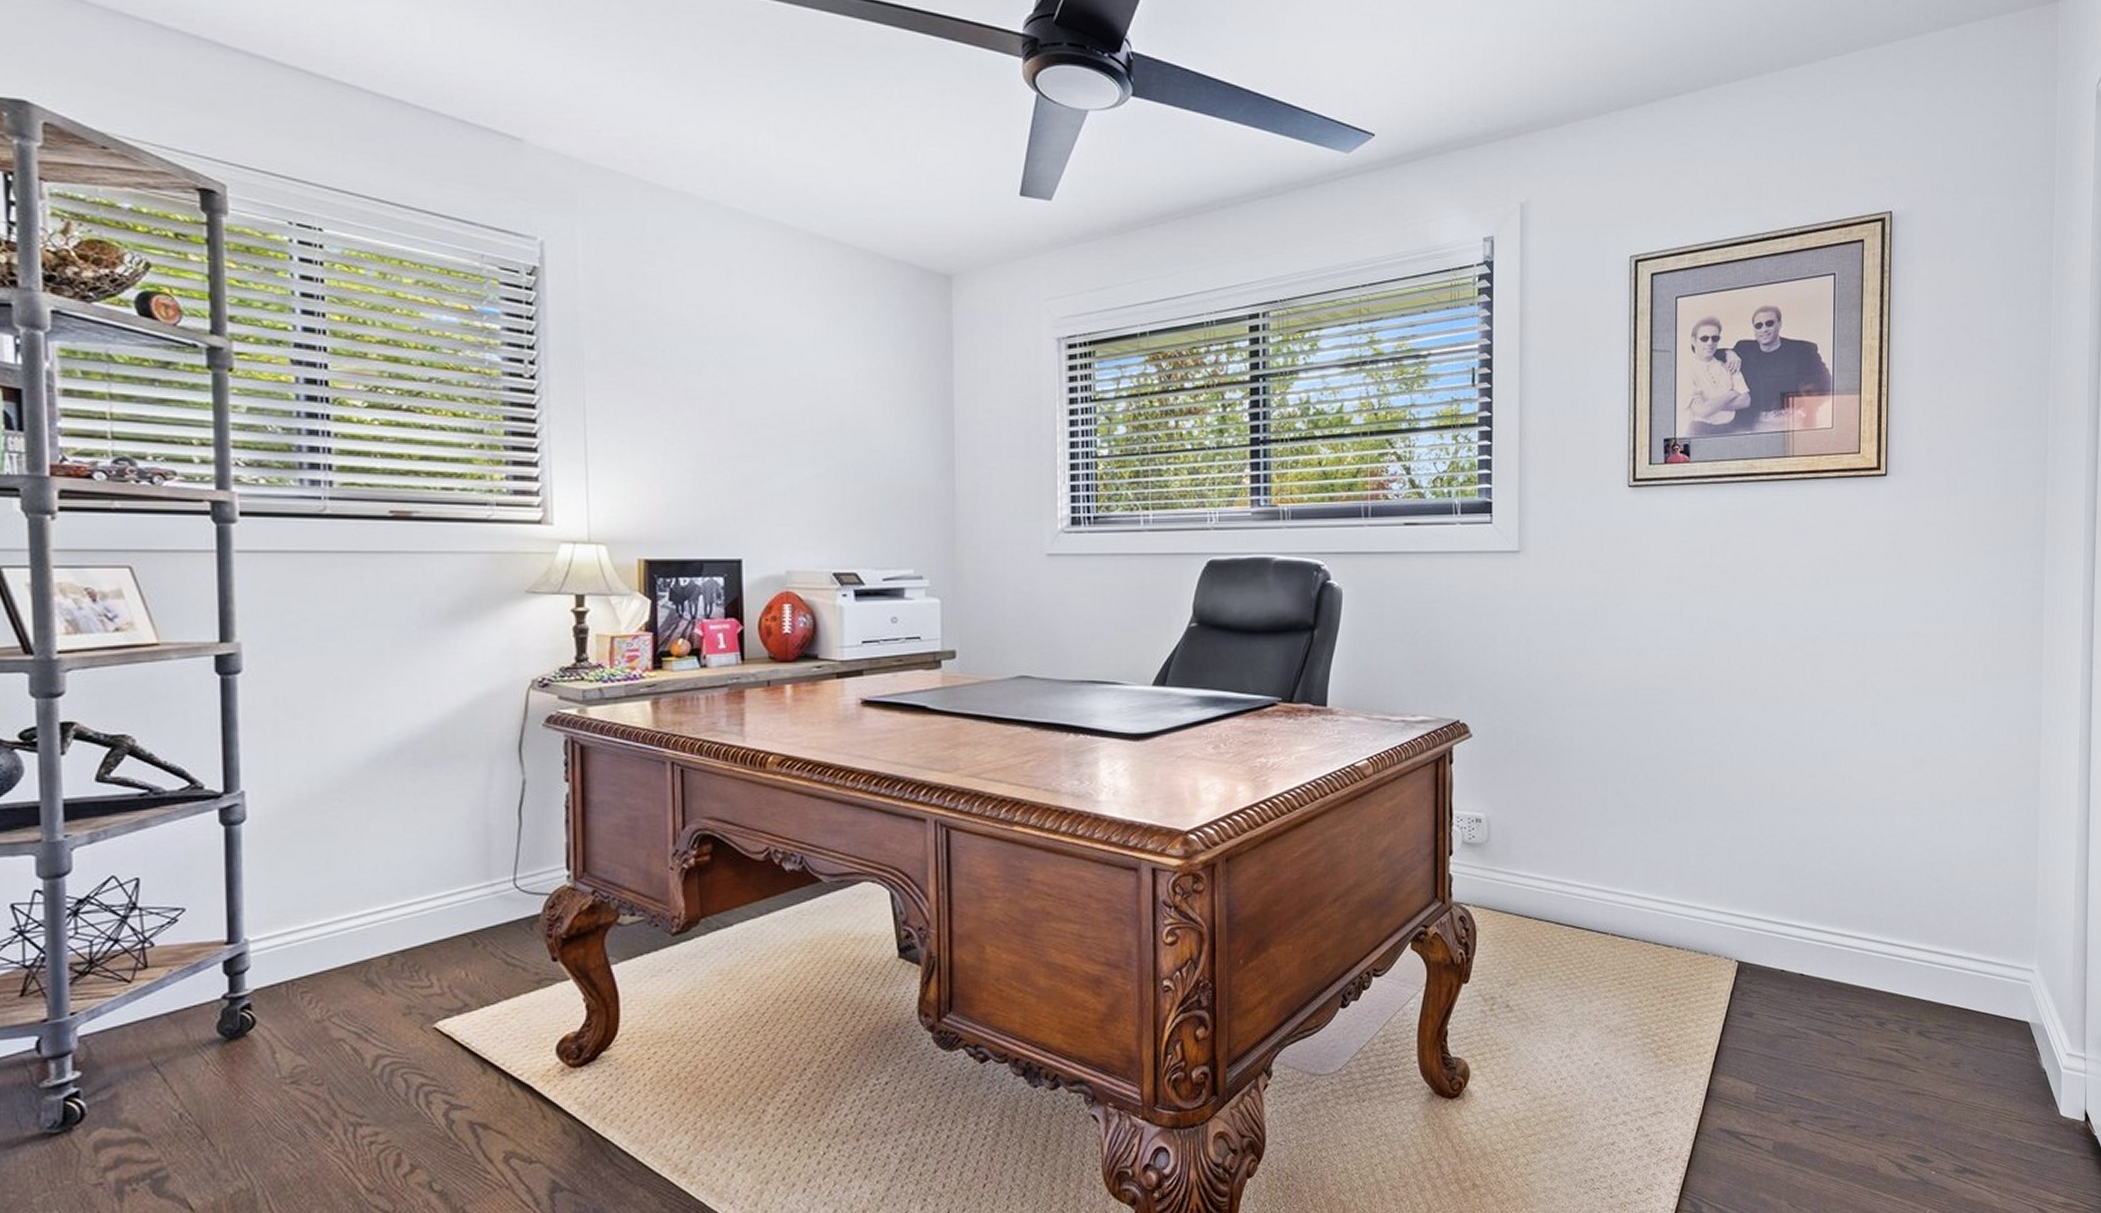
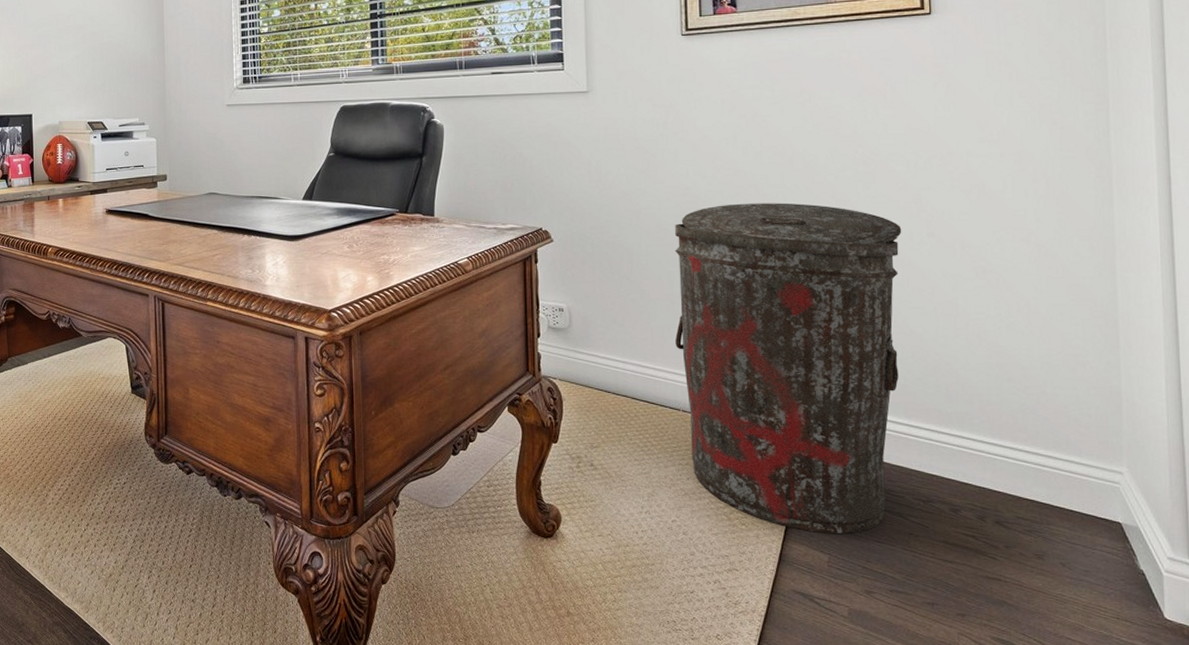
trash can: none [1607,688,1846,1062] -> present [675,203,902,533]

